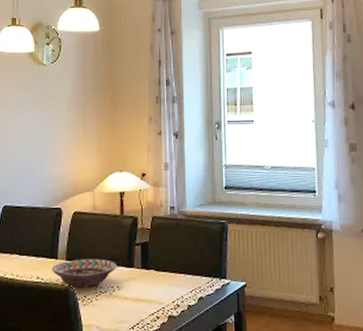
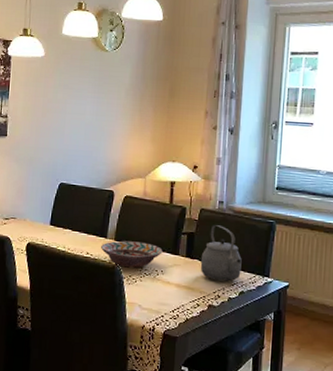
tea kettle: none [156,232,198,289] -> present [200,225,242,282]

